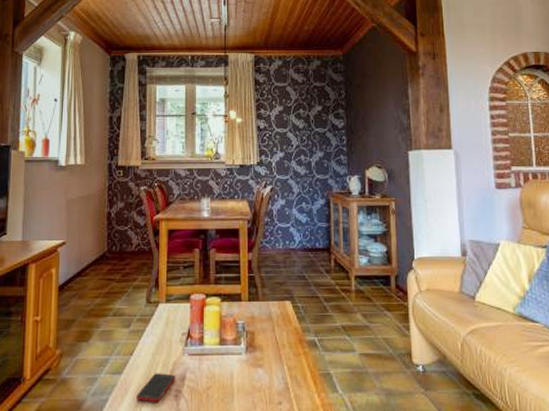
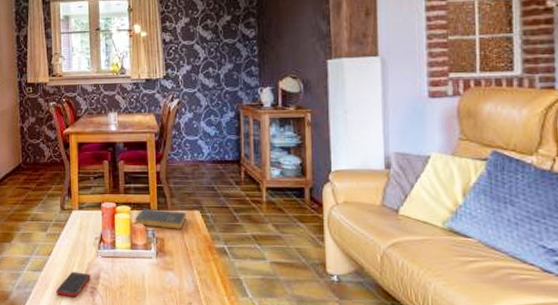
book: none [224,299,277,322] -> present [134,208,186,229]

